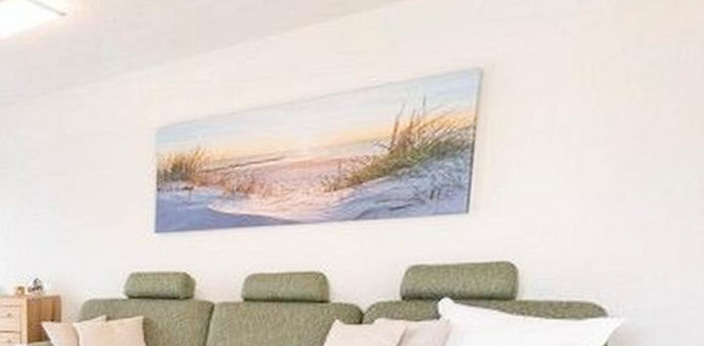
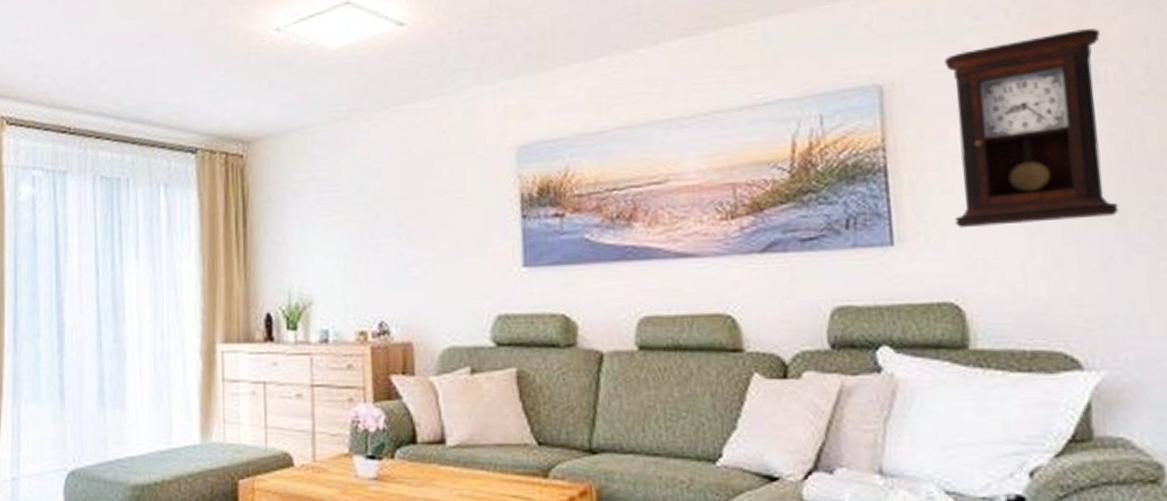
pendulum clock: none [525,11,692,198] -> present [945,28,1119,228]

